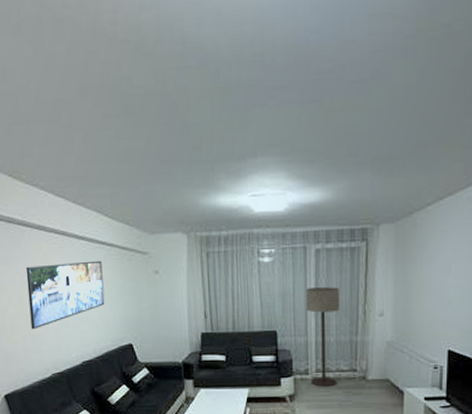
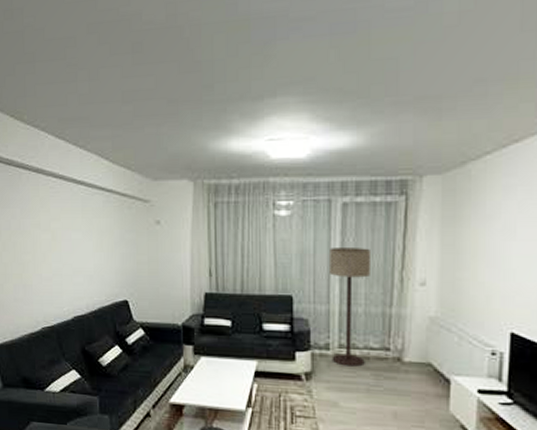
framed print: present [25,260,105,330] -> none [21,207,101,279]

